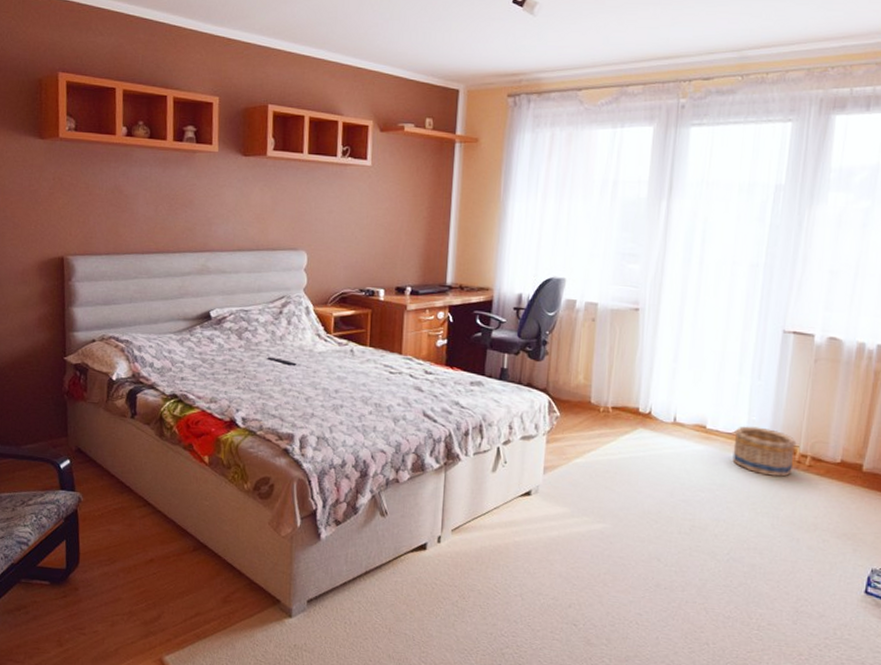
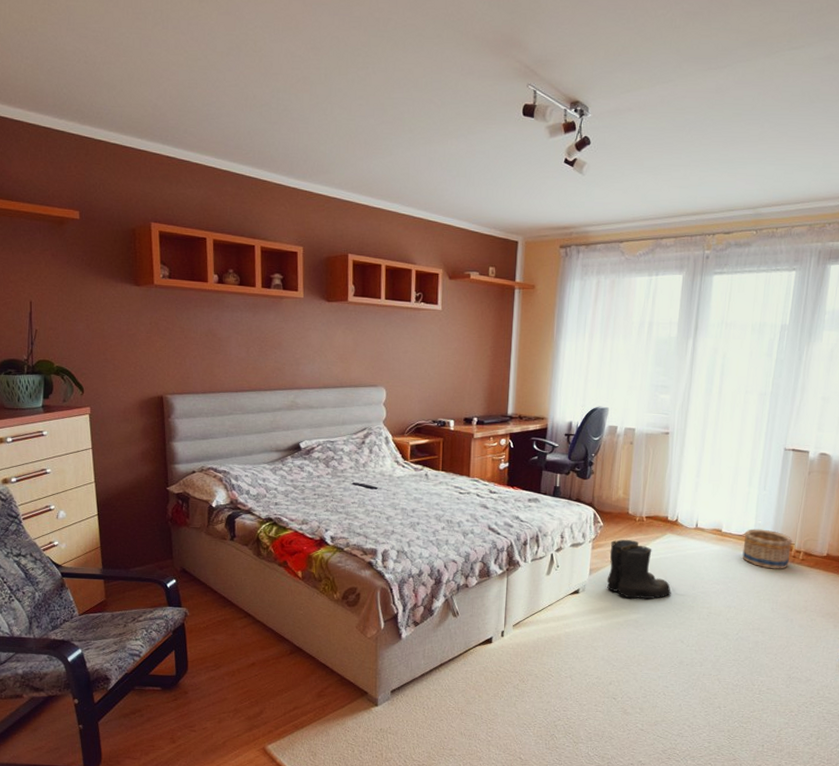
boots: none [564,433,645,507] -> present [606,539,672,600]

